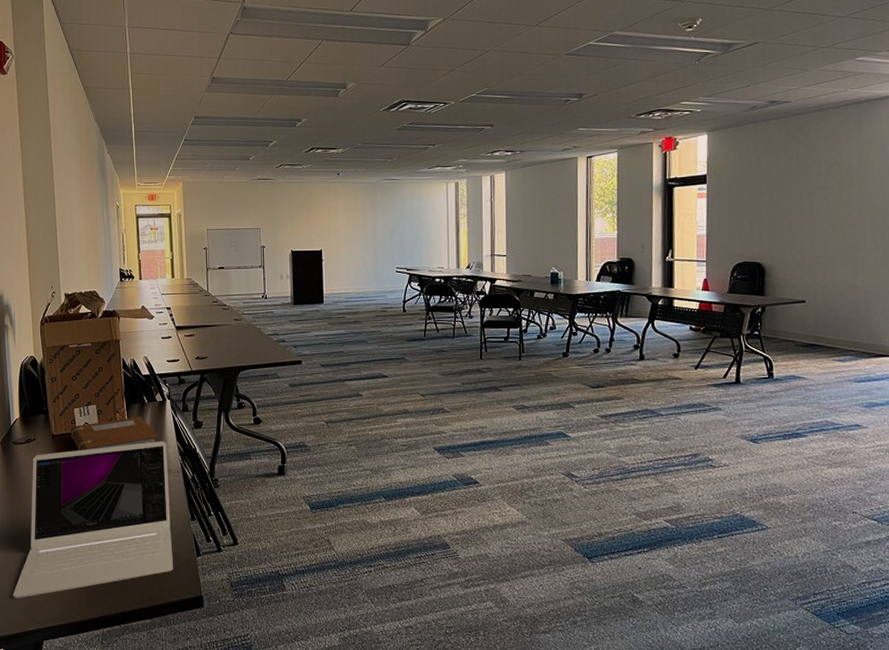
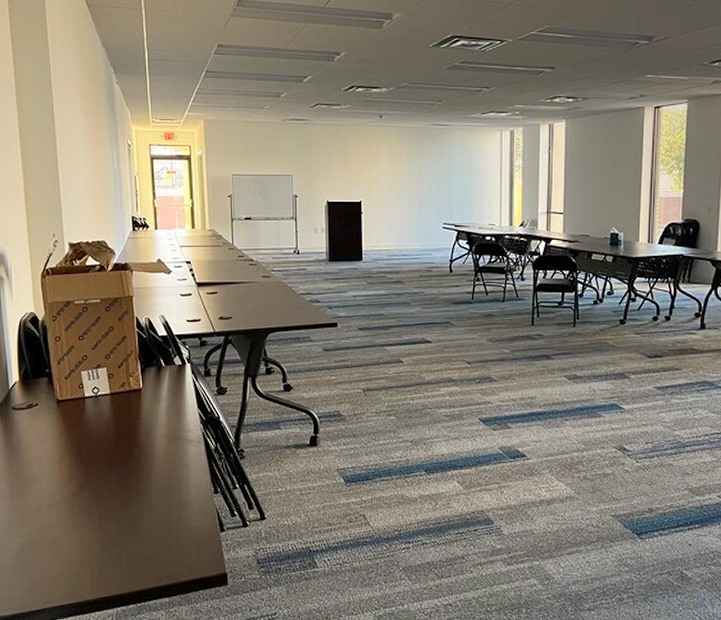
laptop: present [12,441,174,599] -> none [14,408,195,577]
notebook: present [70,416,159,452] -> none [77,381,178,419]

